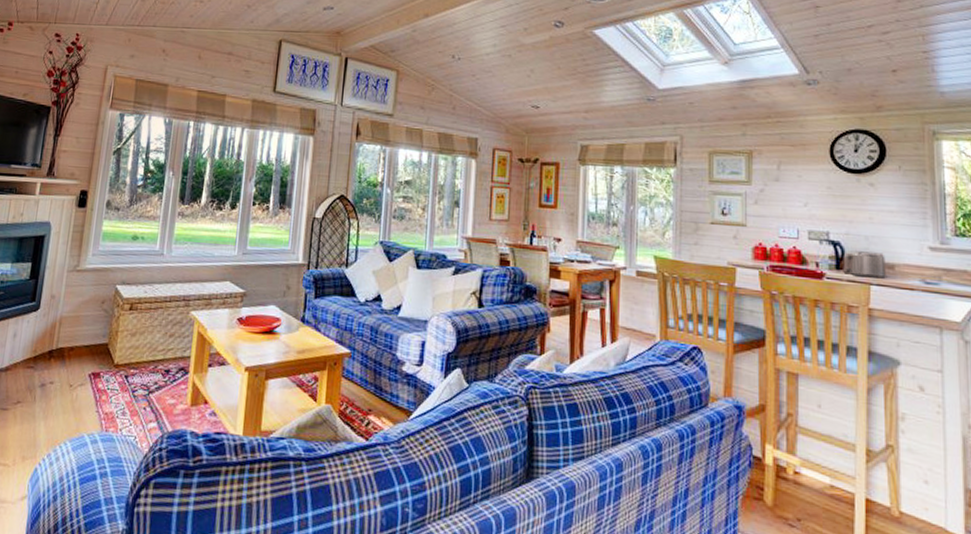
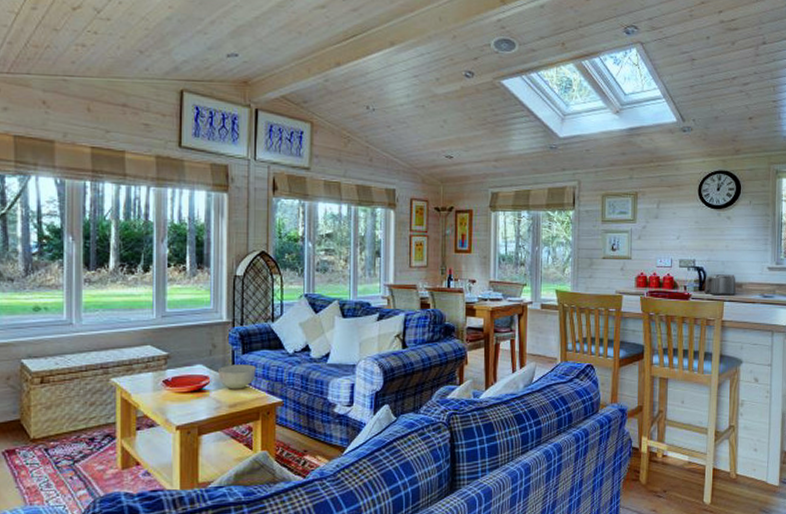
bowl: none [290,308,328,335] -> present [218,364,257,389]

